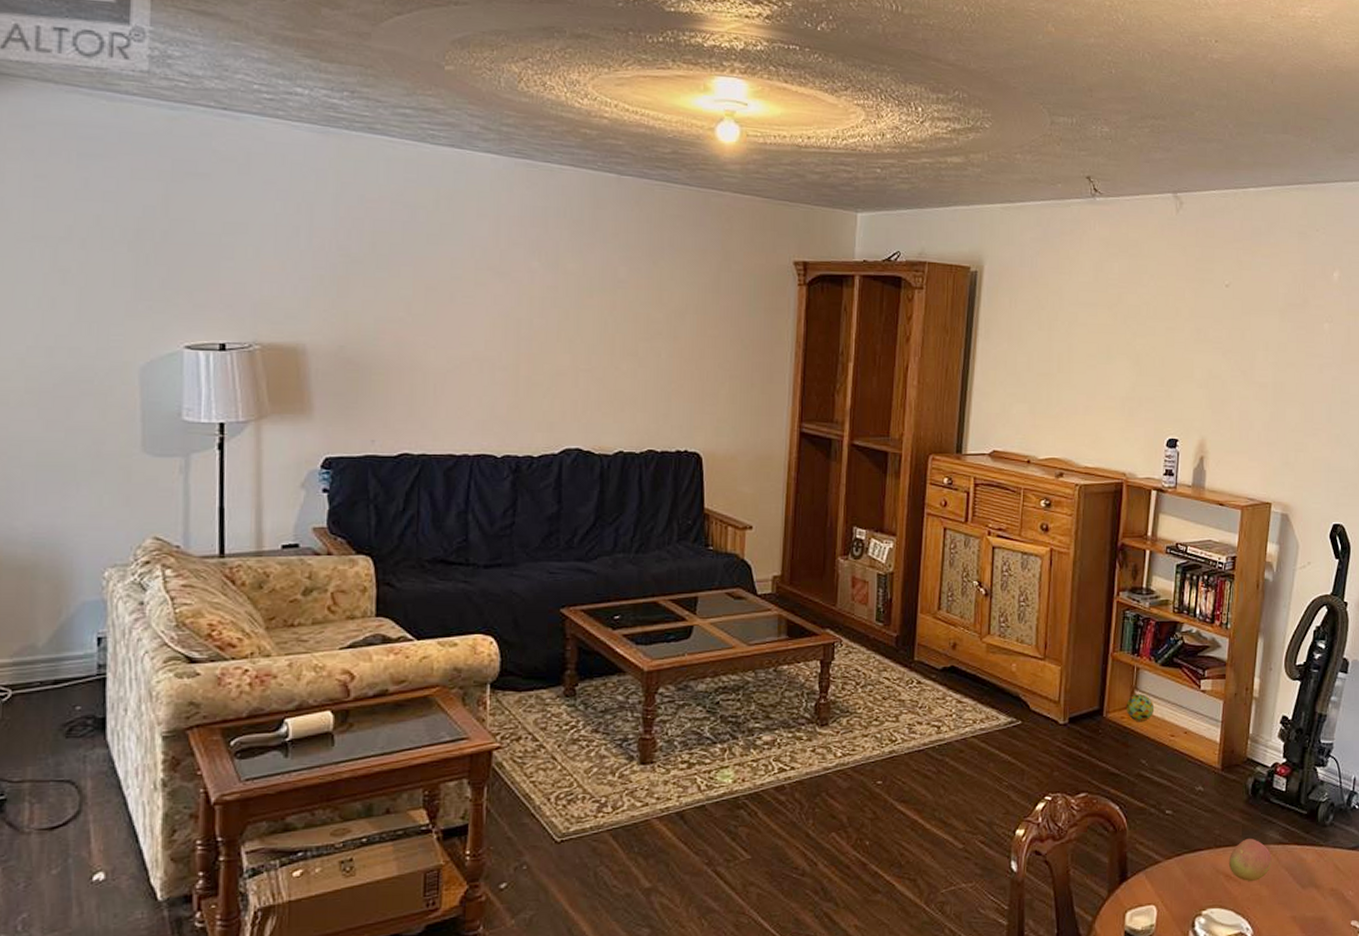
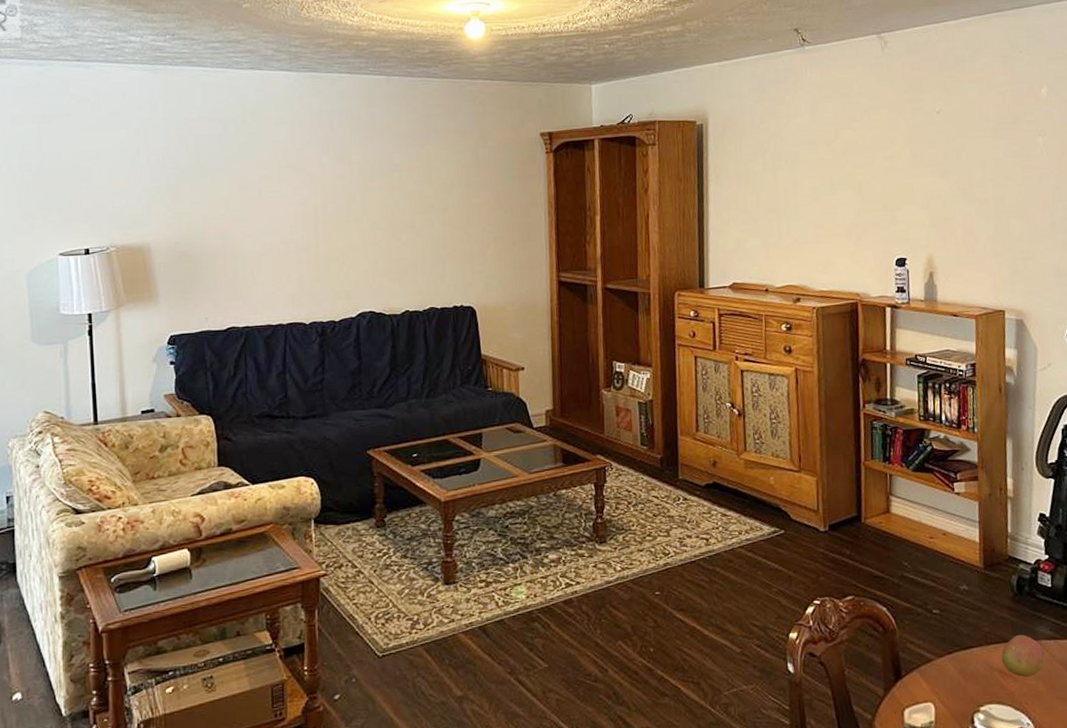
toy ball: present [1127,694,1155,722] -> none [883,499,911,526]

